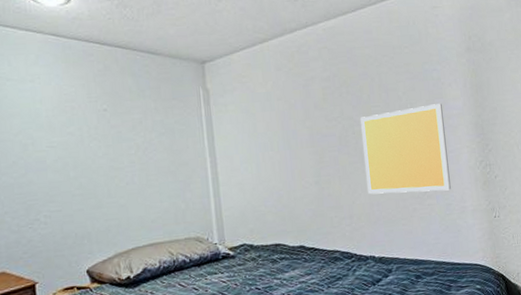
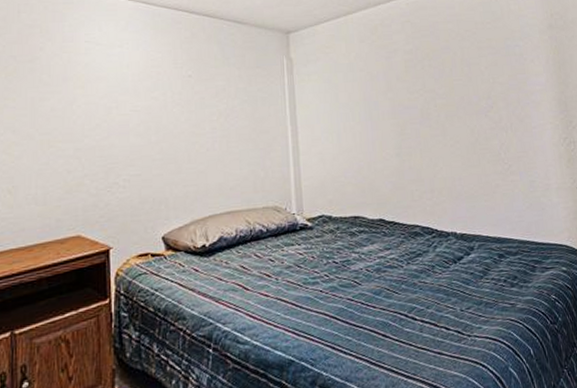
wall art: present [360,103,451,195] -> none [442,79,535,169]

